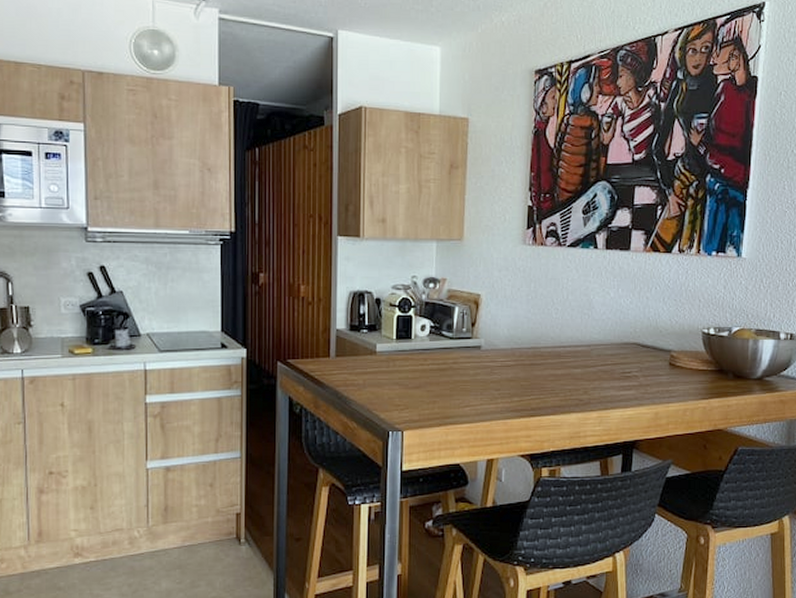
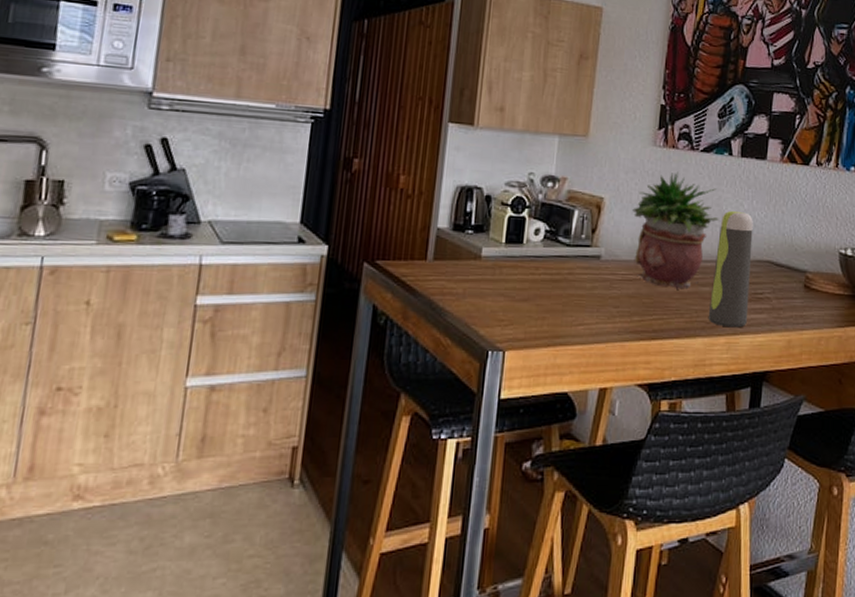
potted plant: none [507,267,587,372] -> present [632,172,719,290]
water bottle: none [581,299,619,404] -> present [708,210,753,328]

